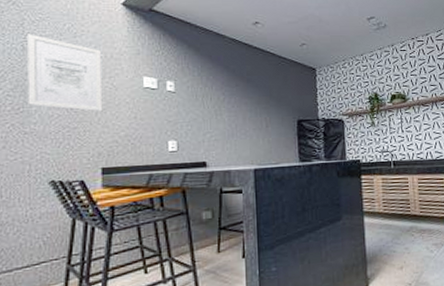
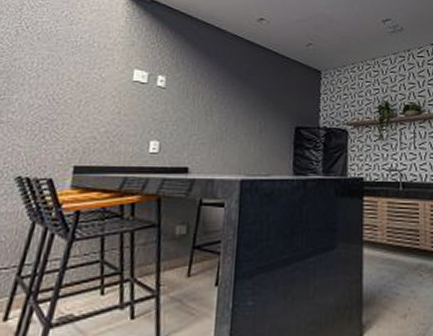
wall art: present [27,33,103,112] -> none [10,19,95,104]

